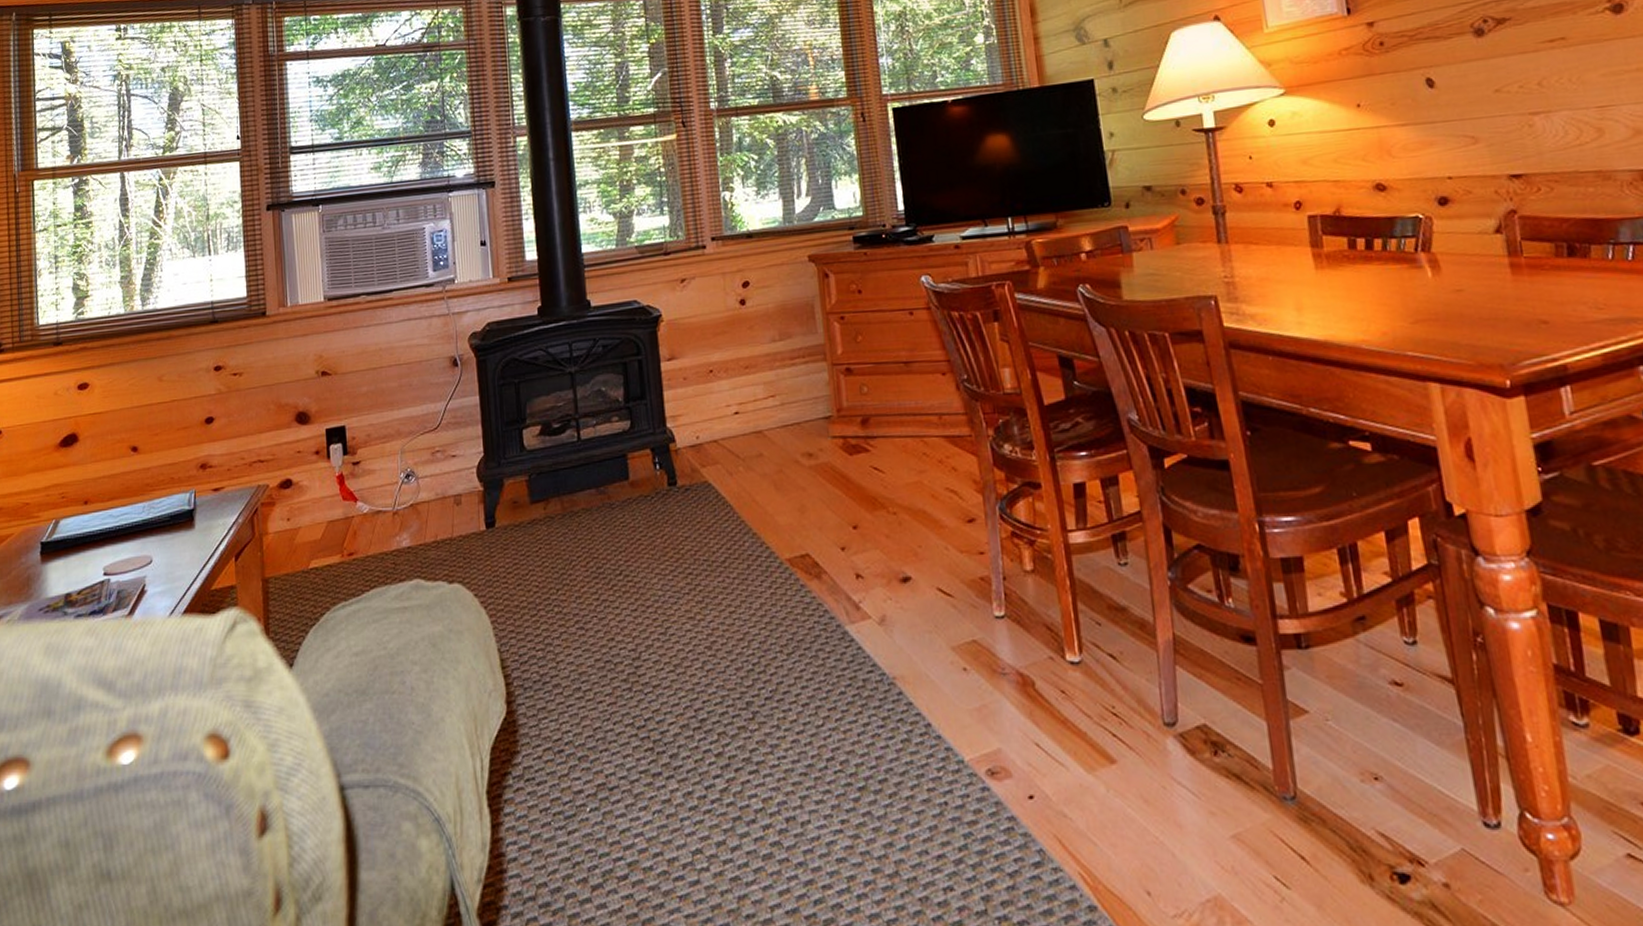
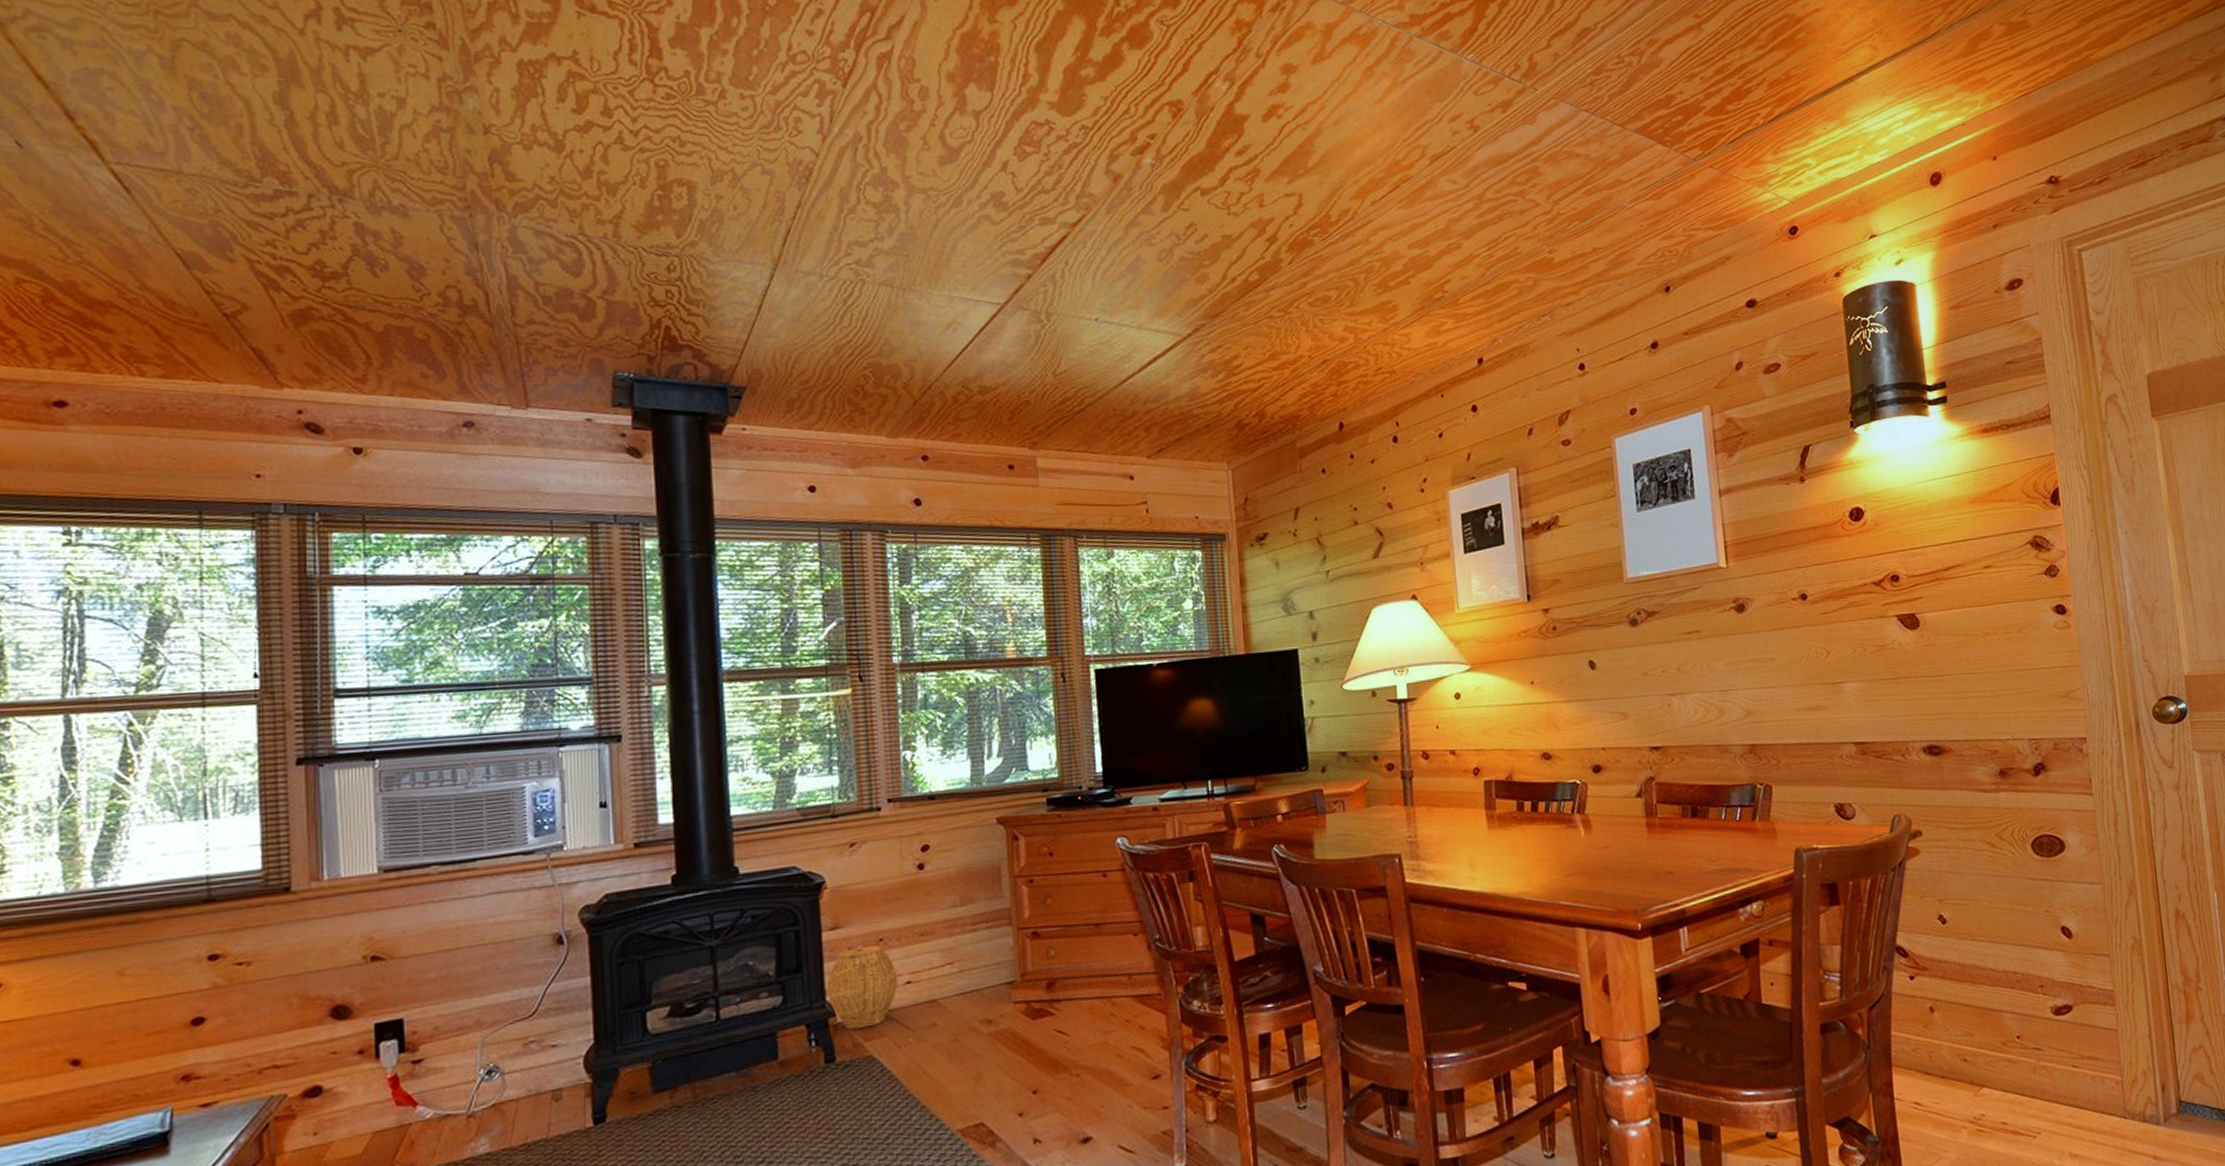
woven basket: none [667,376,728,455] -> present [827,945,899,1030]

